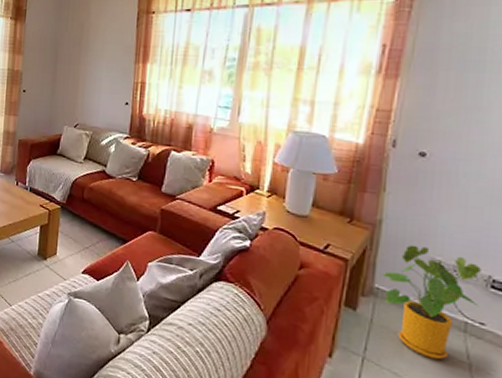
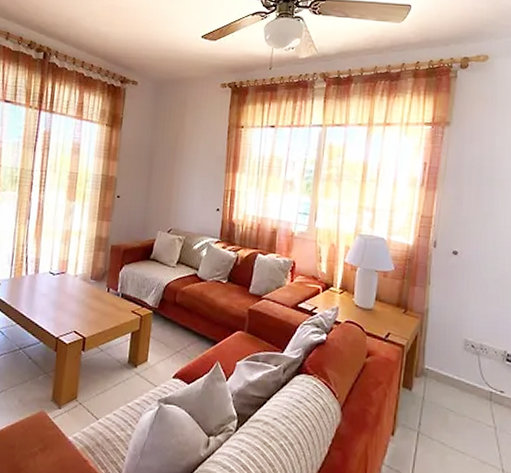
house plant: present [380,244,481,360] -> none [429,329,500,427]

